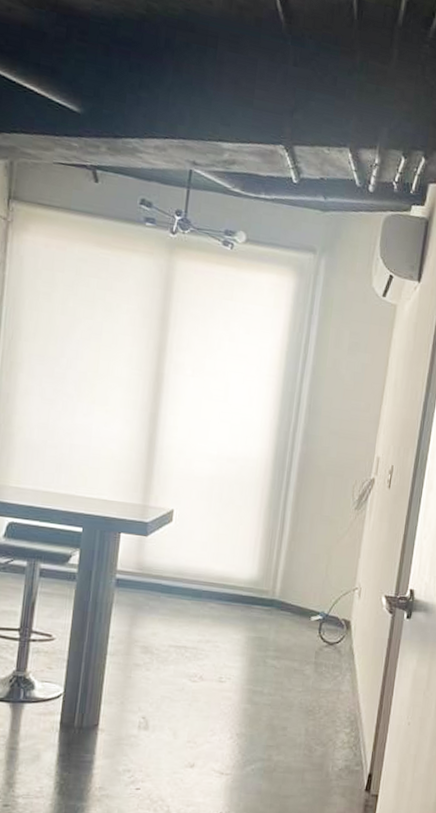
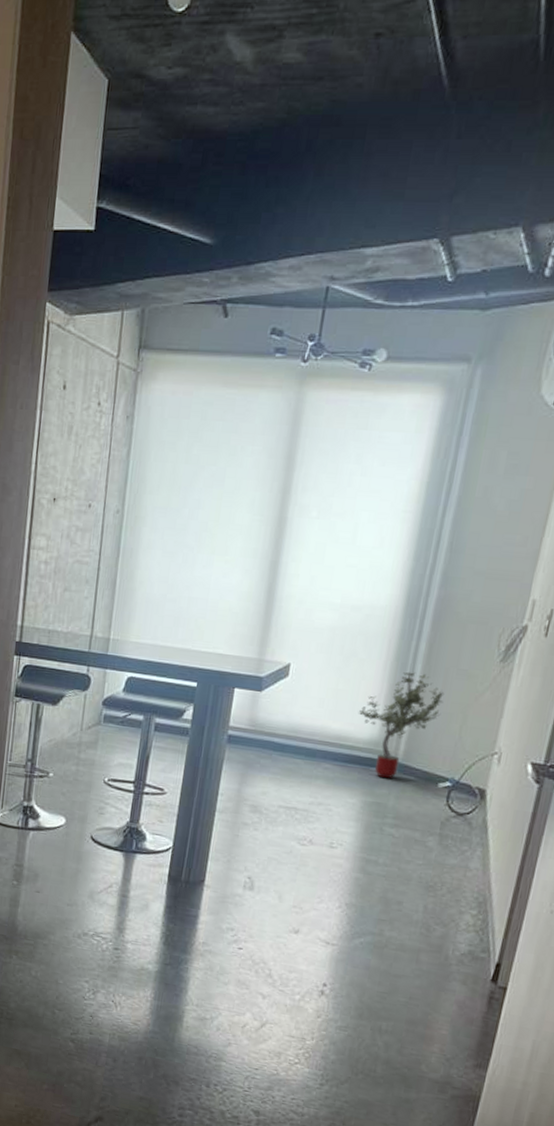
potted tree: none [238,517,312,615] -> present [358,671,445,779]

